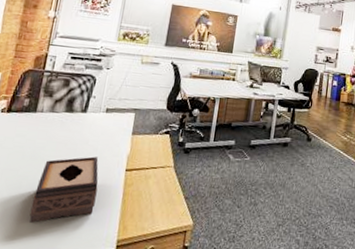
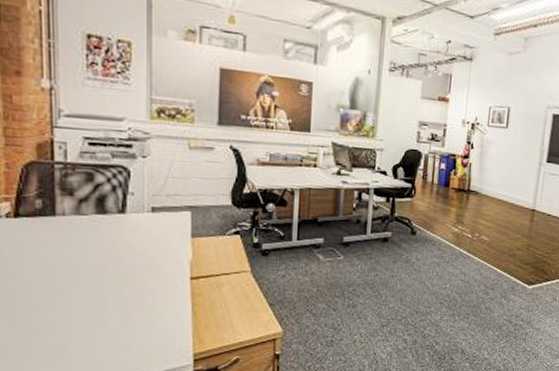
tissue box: present [29,156,99,223] -> none [76,265,158,343]

